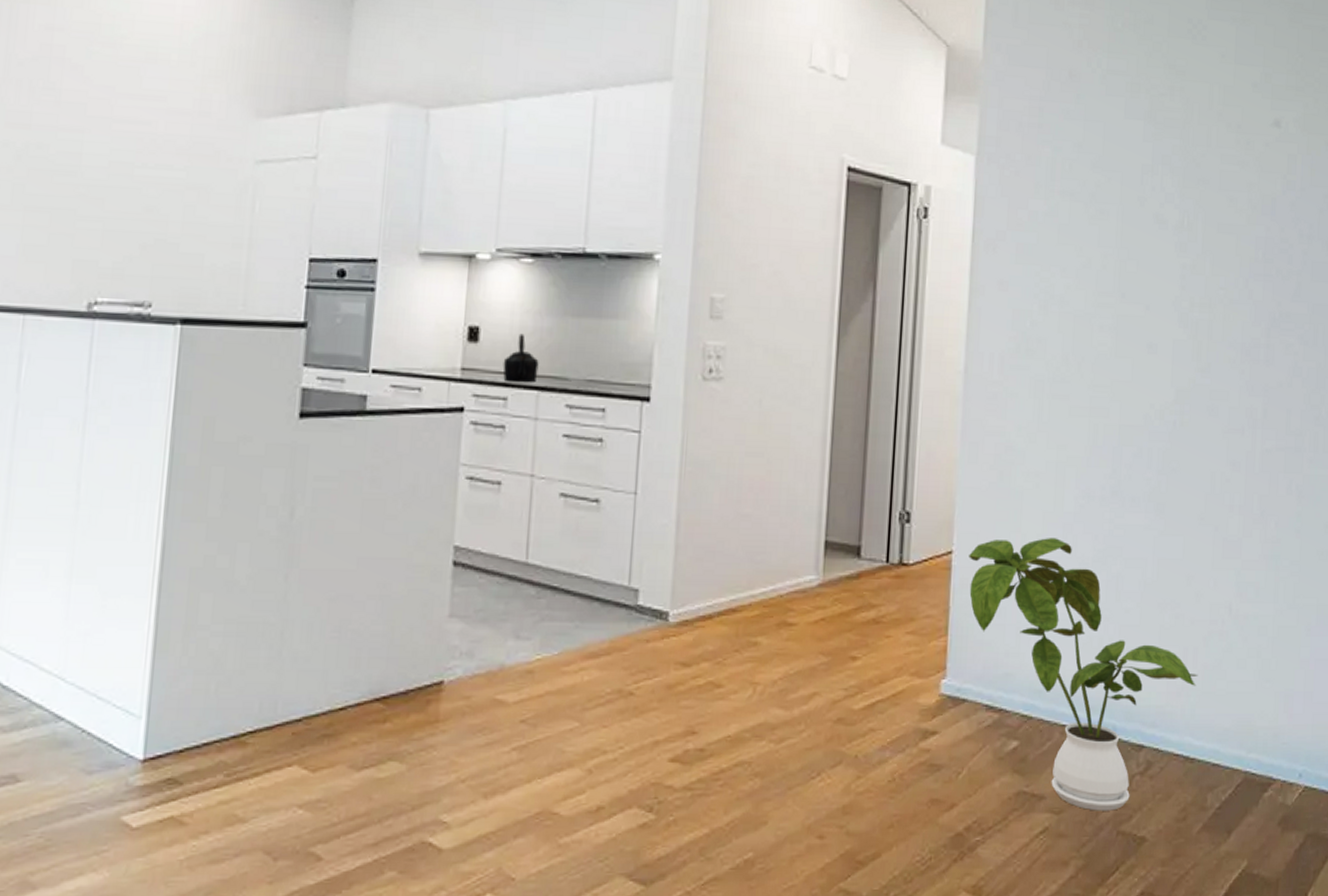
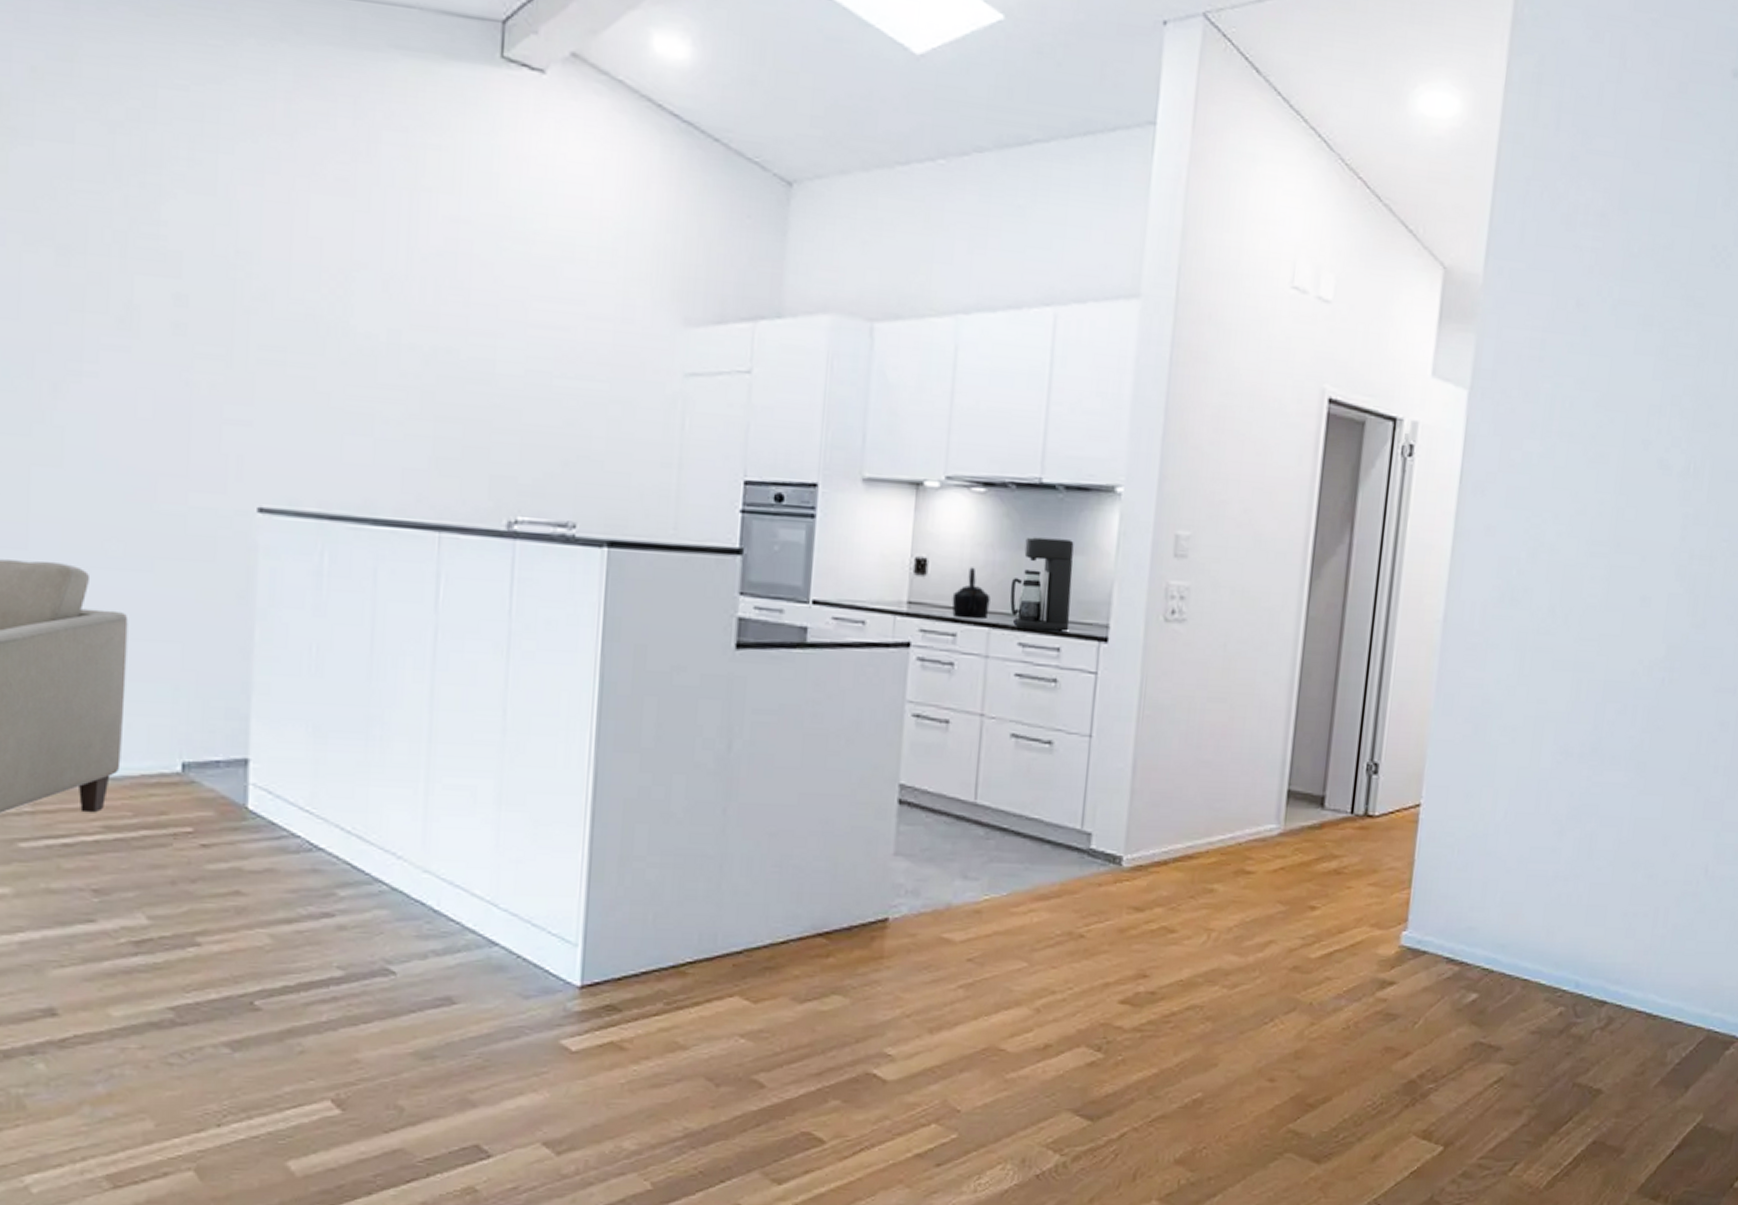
coffee maker: none [557,303,616,394] -> present [1010,537,1074,633]
house plant: present [969,538,1198,811] -> none [1436,793,1668,1063]

